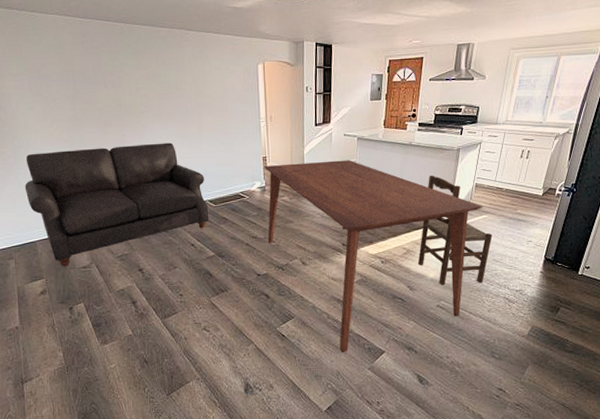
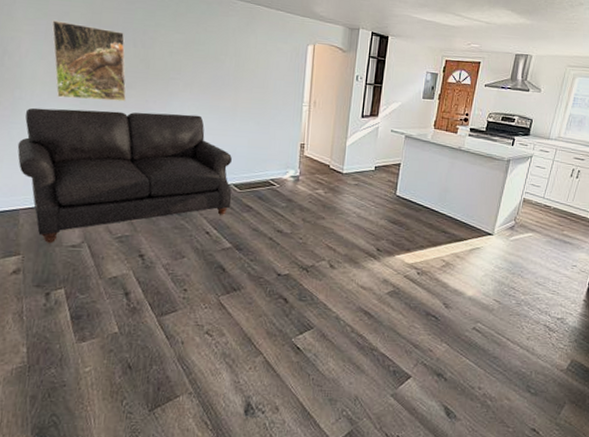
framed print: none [33,73,106,142] -> present [51,20,126,102]
dining table: present [263,160,483,353] -> none [294,153,530,375]
dining chair: present [418,175,493,285] -> none [457,184,537,307]

